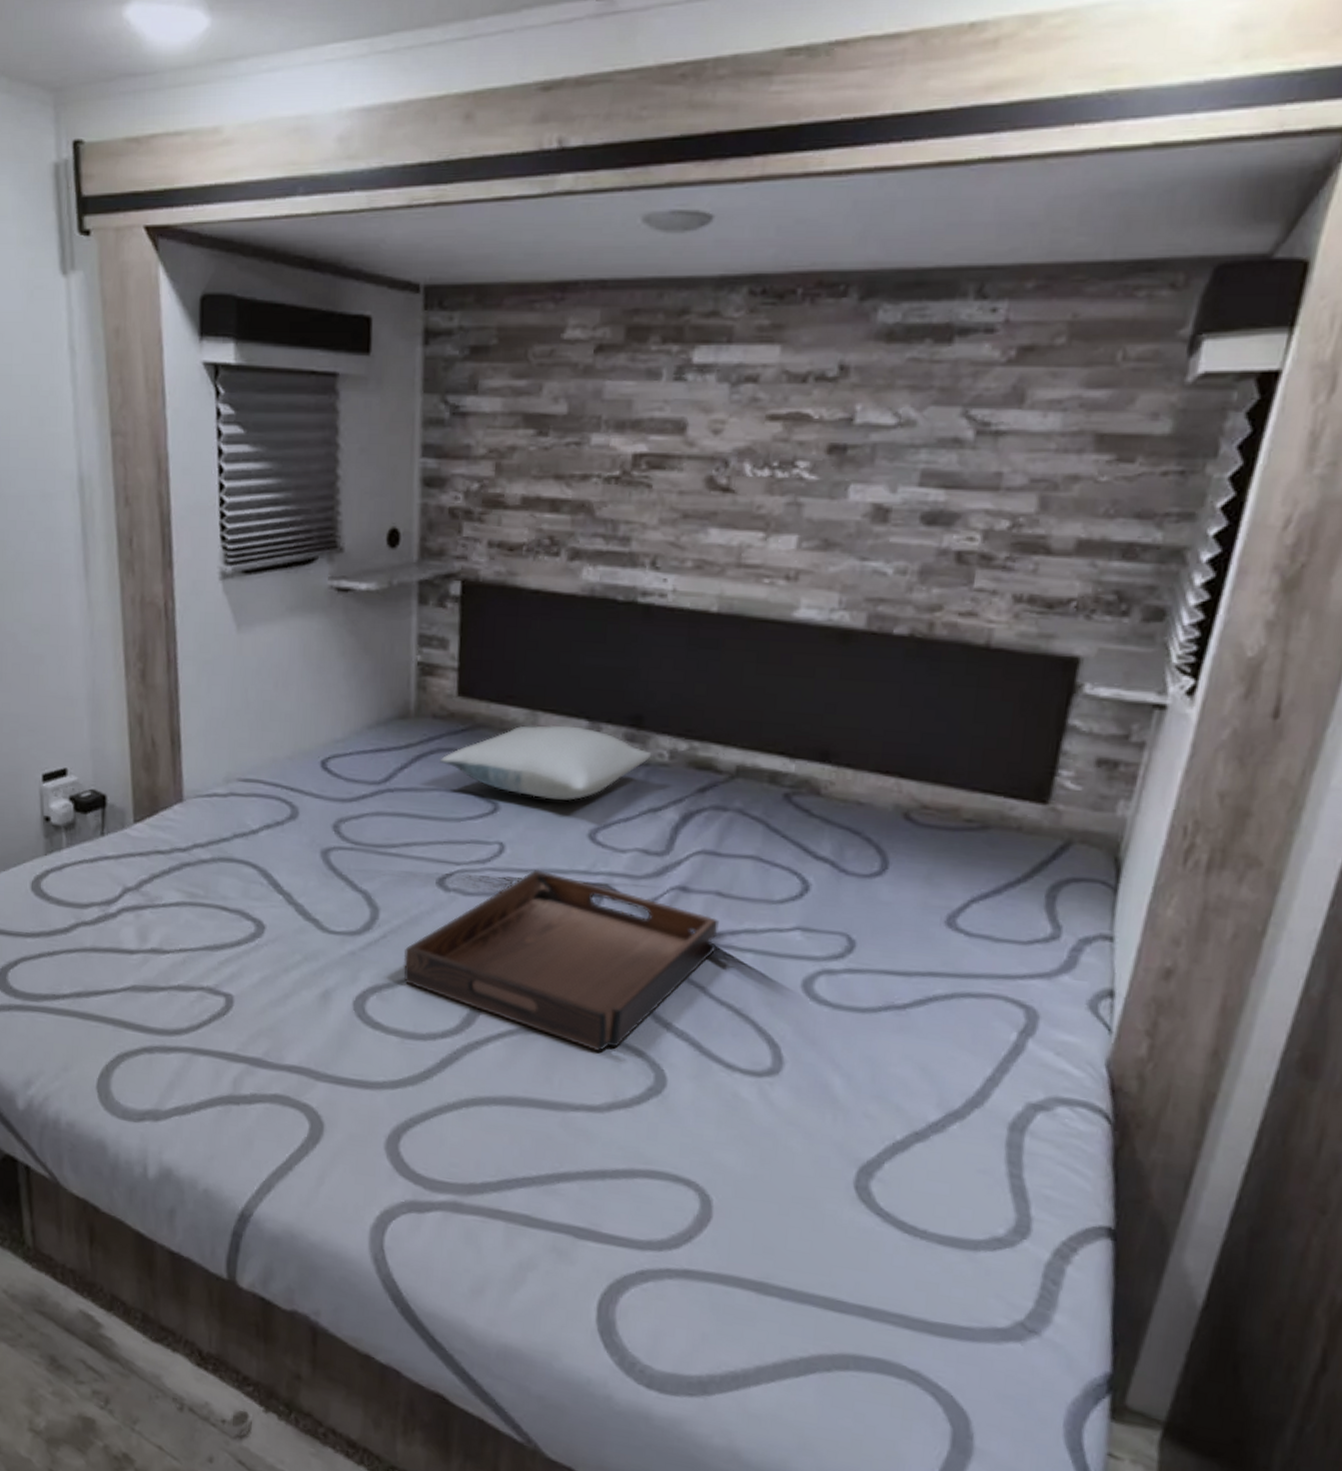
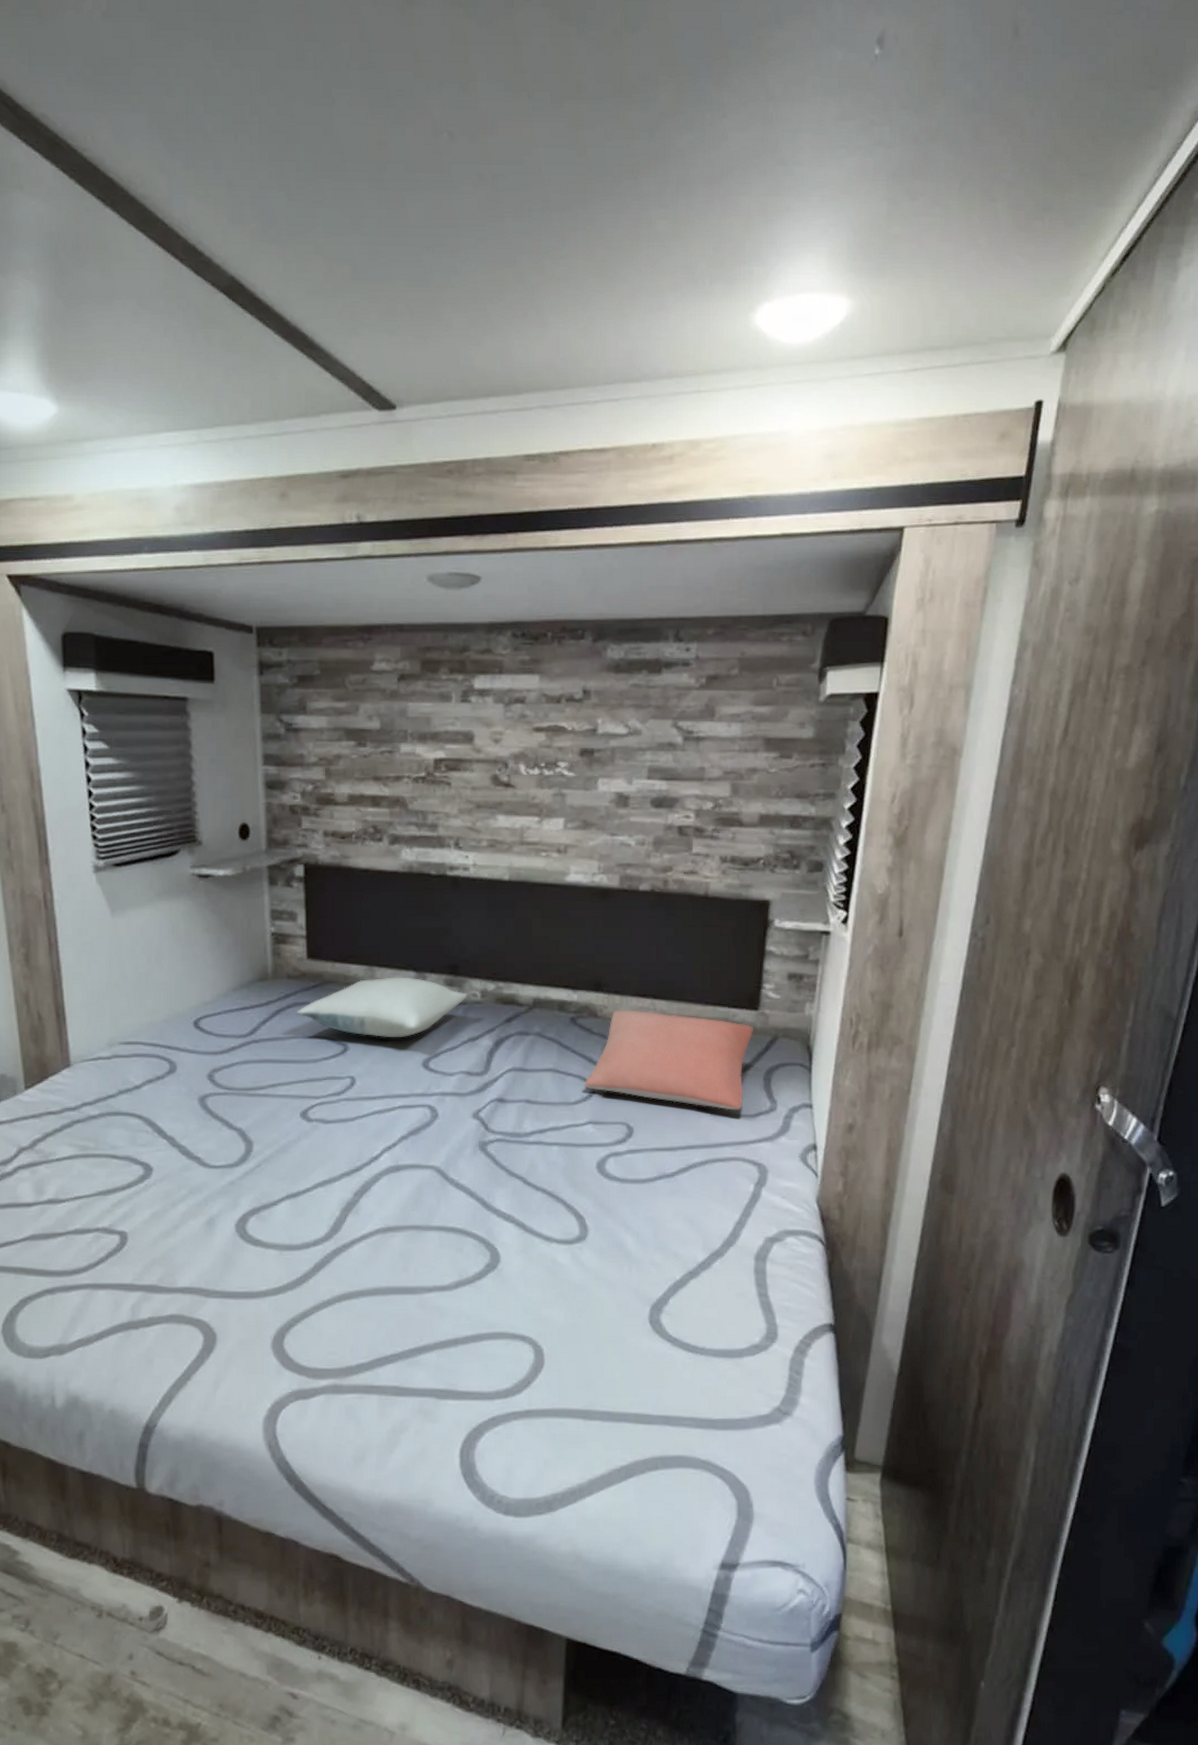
serving tray: present [403,870,719,1051] -> none [277,1096,530,1240]
pillow: none [793,788,1039,934] -> present [583,1010,754,1111]

